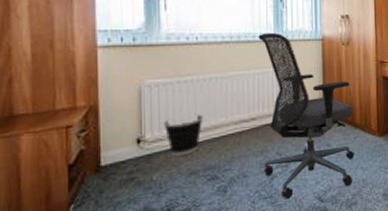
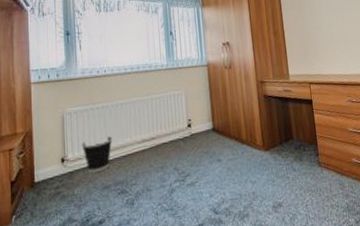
office chair: present [258,32,354,199] -> none [154,62,243,211]

